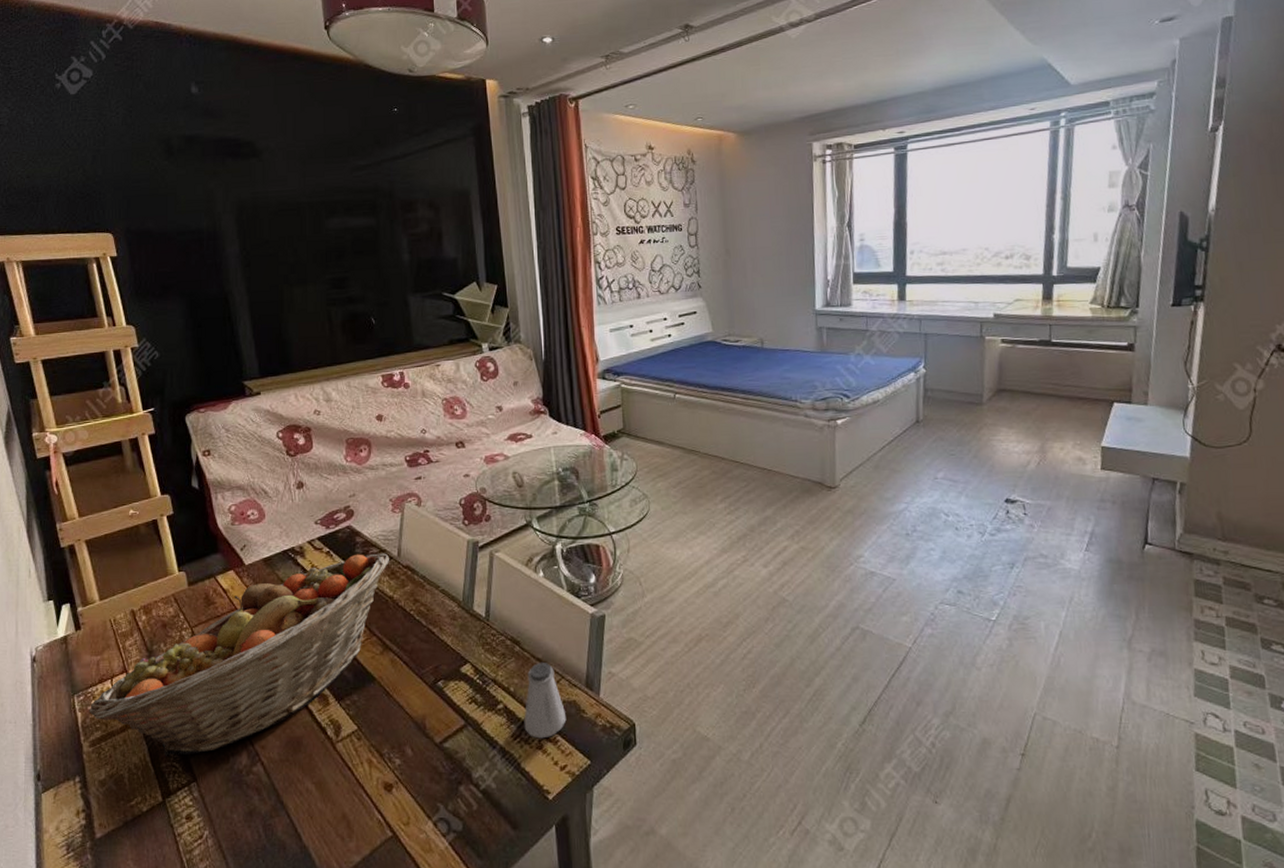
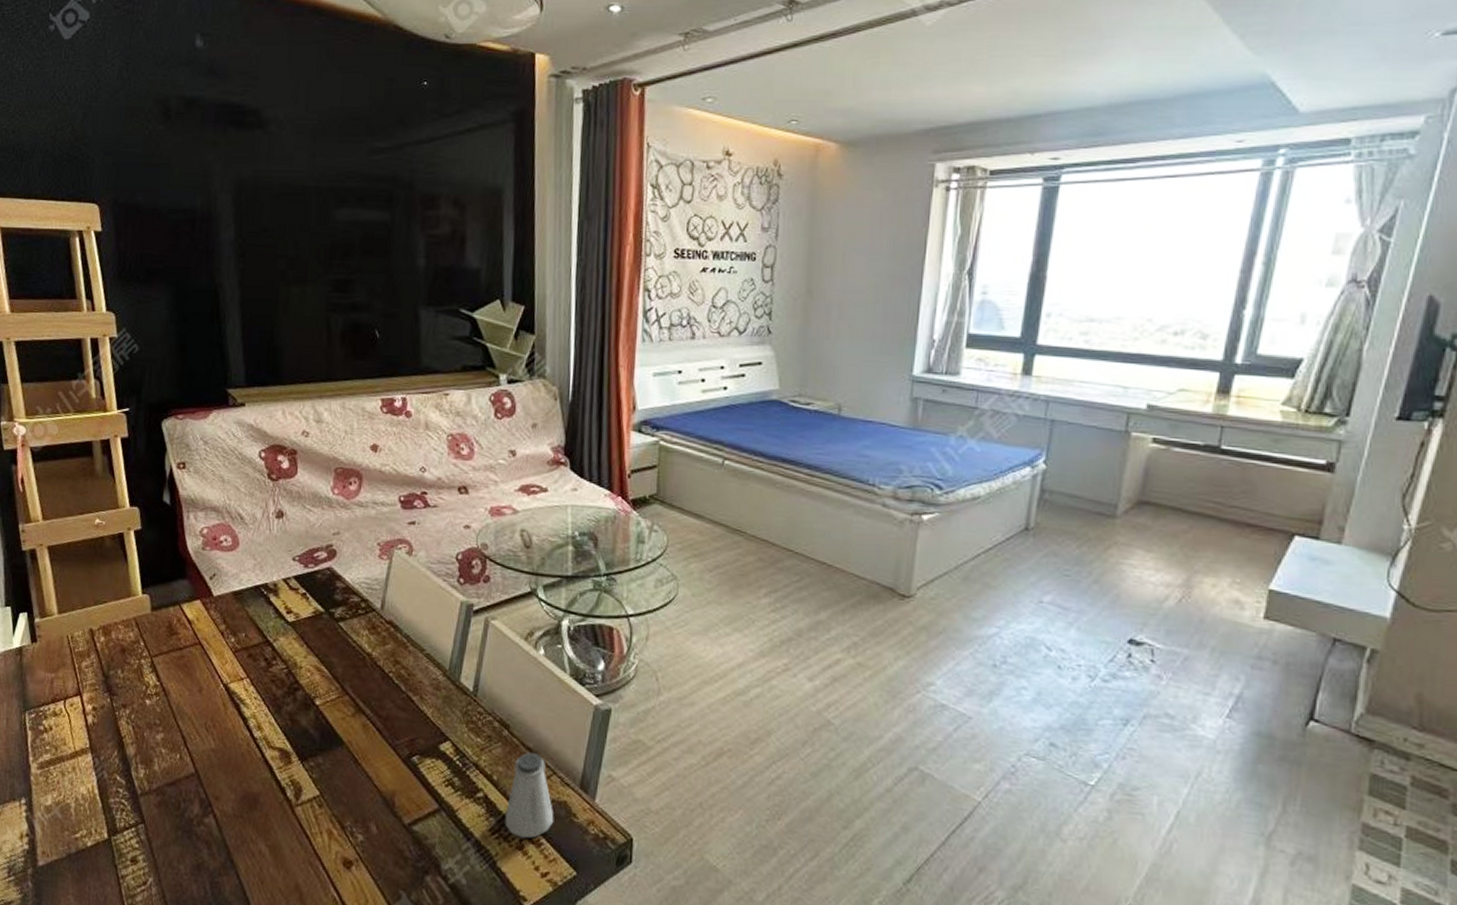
fruit basket: present [89,553,389,757] -> none [39,600,371,794]

